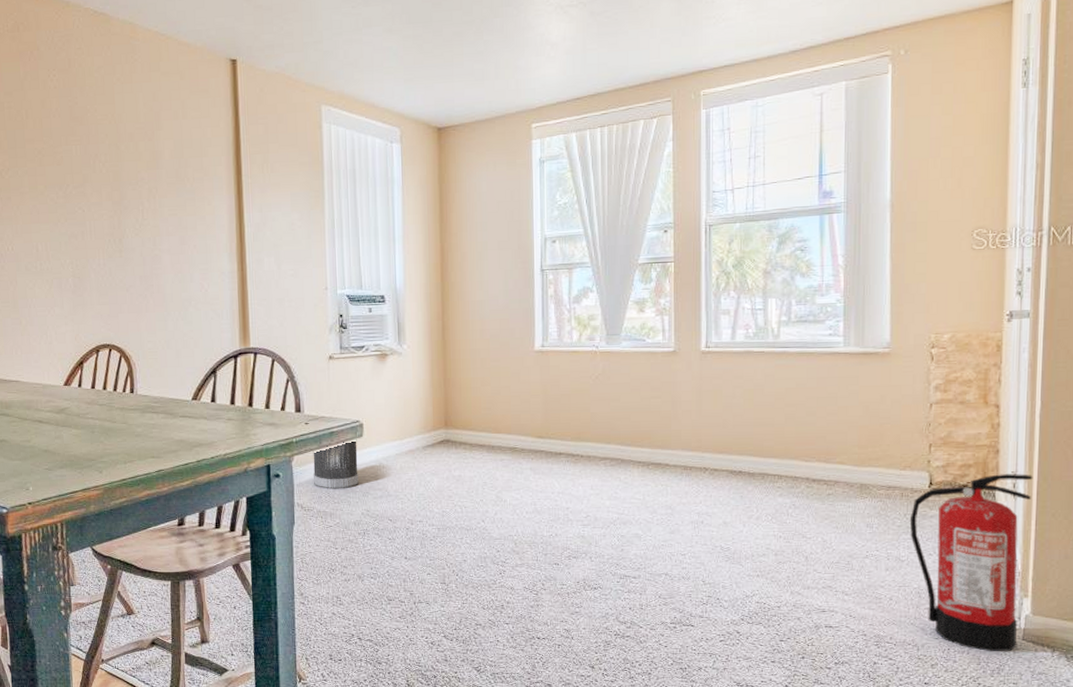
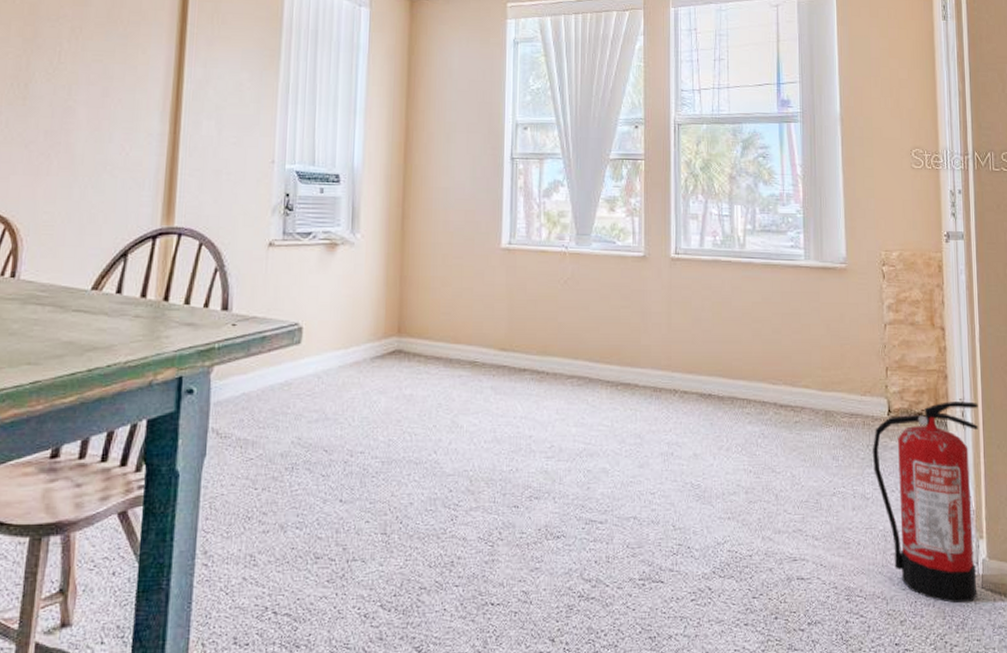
wastebasket: present [313,439,359,489] -> none [236,346,294,410]

